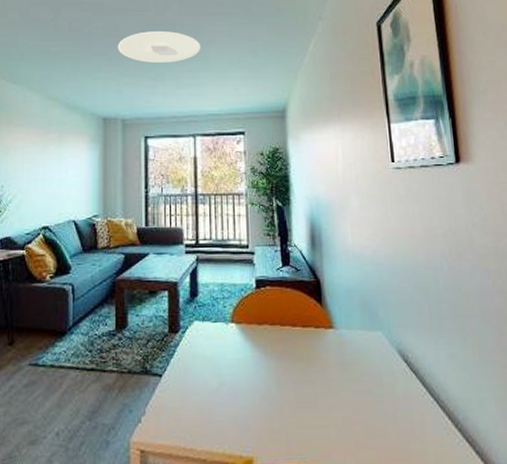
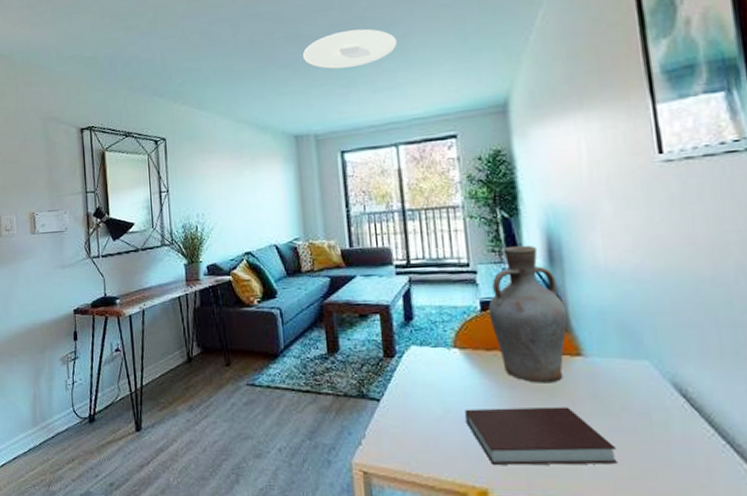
notebook: none [238,374,358,433] -> present [465,406,619,465]
vase: none [262,230,324,354] -> present [488,245,569,383]

